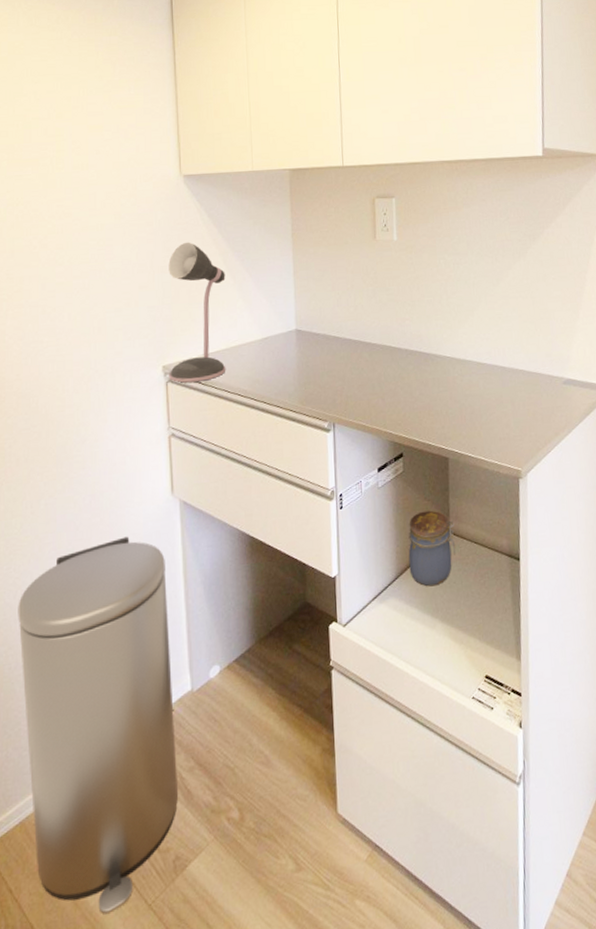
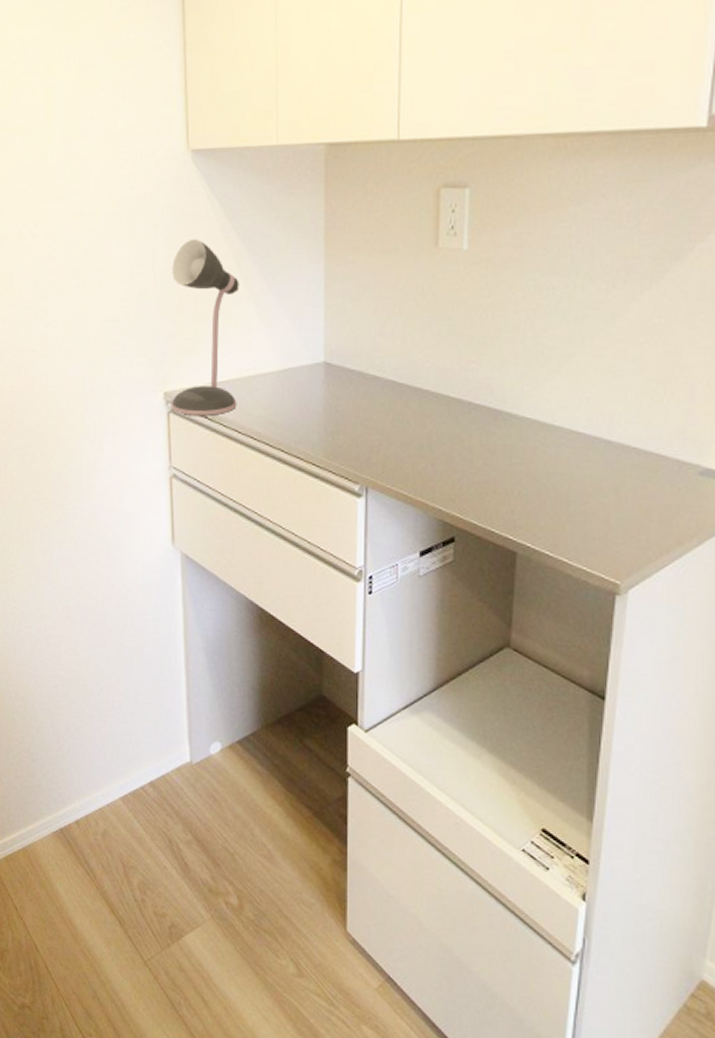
pedal bin: present [18,536,178,914] -> none [16,583,174,957]
jar: present [408,510,456,587] -> none [452,614,517,709]

